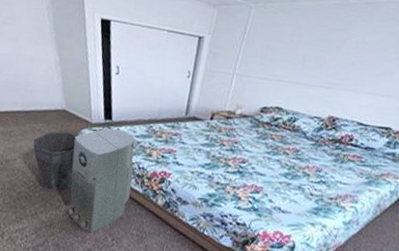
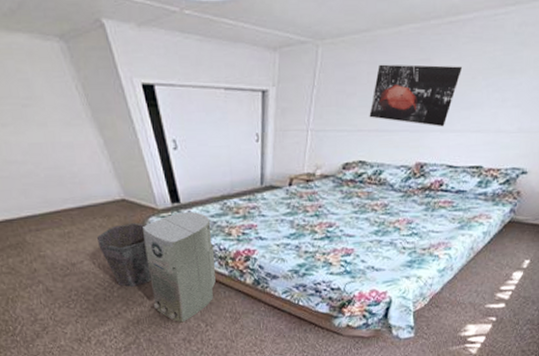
wall art: none [289,28,376,88] -> present [369,64,463,127]

